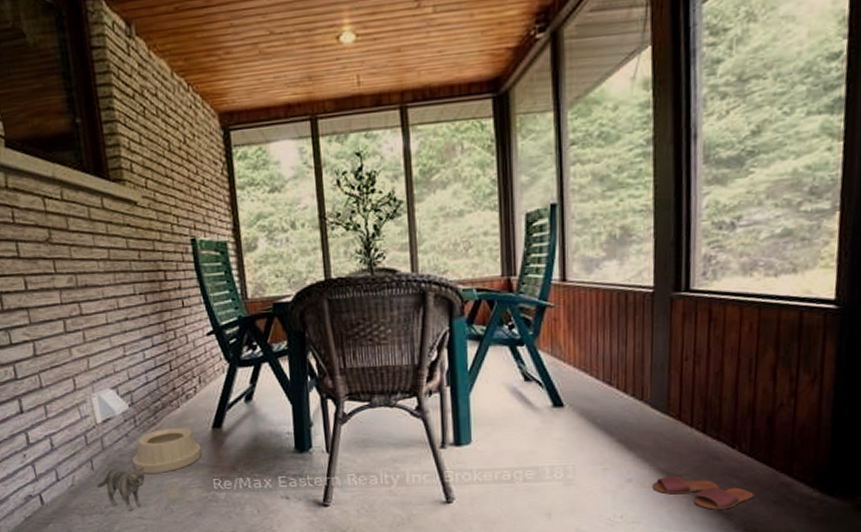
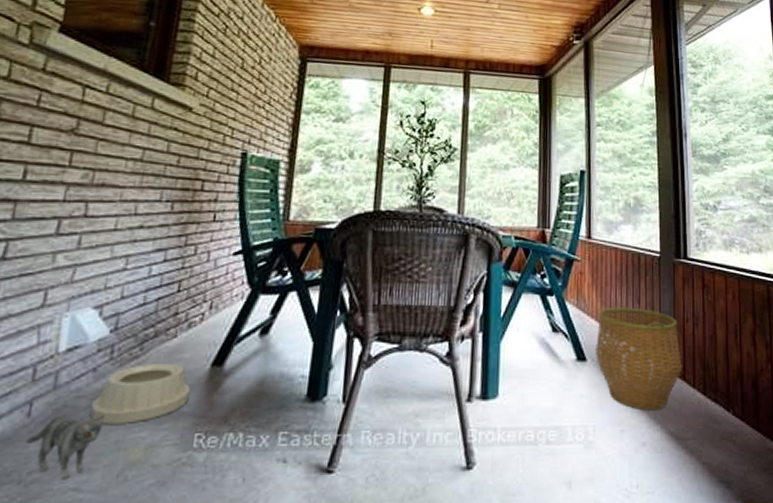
basket: none [573,348,678,450] -> present [594,304,683,411]
slippers: present [653,475,754,510] -> none [664,439,749,478]

